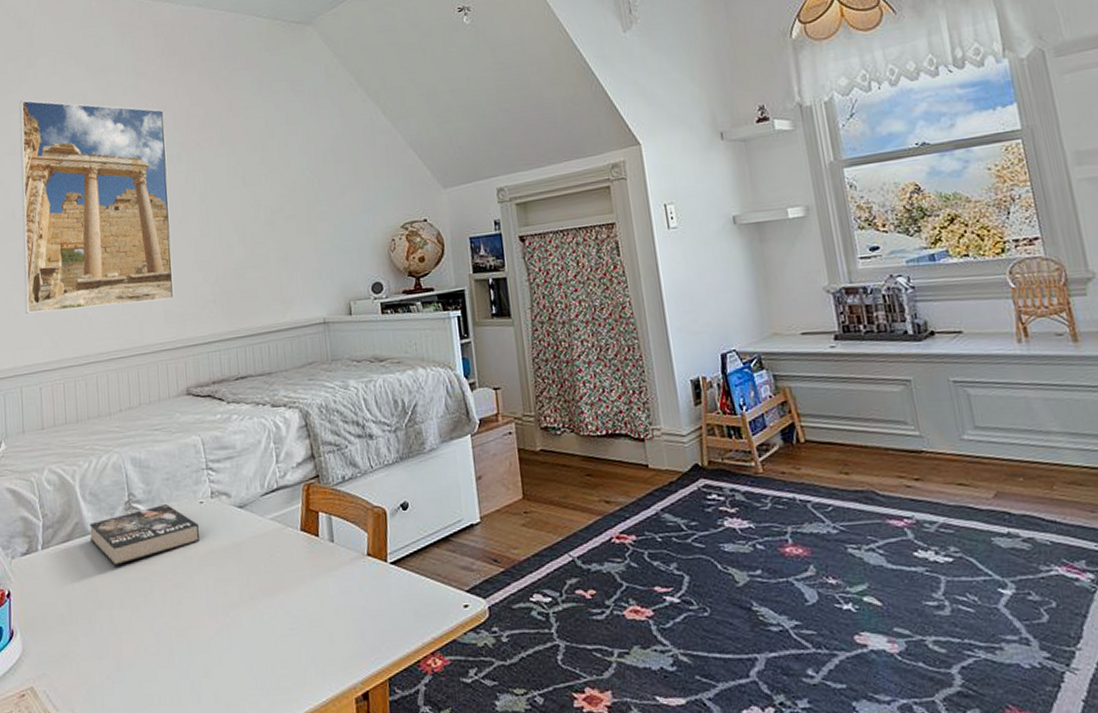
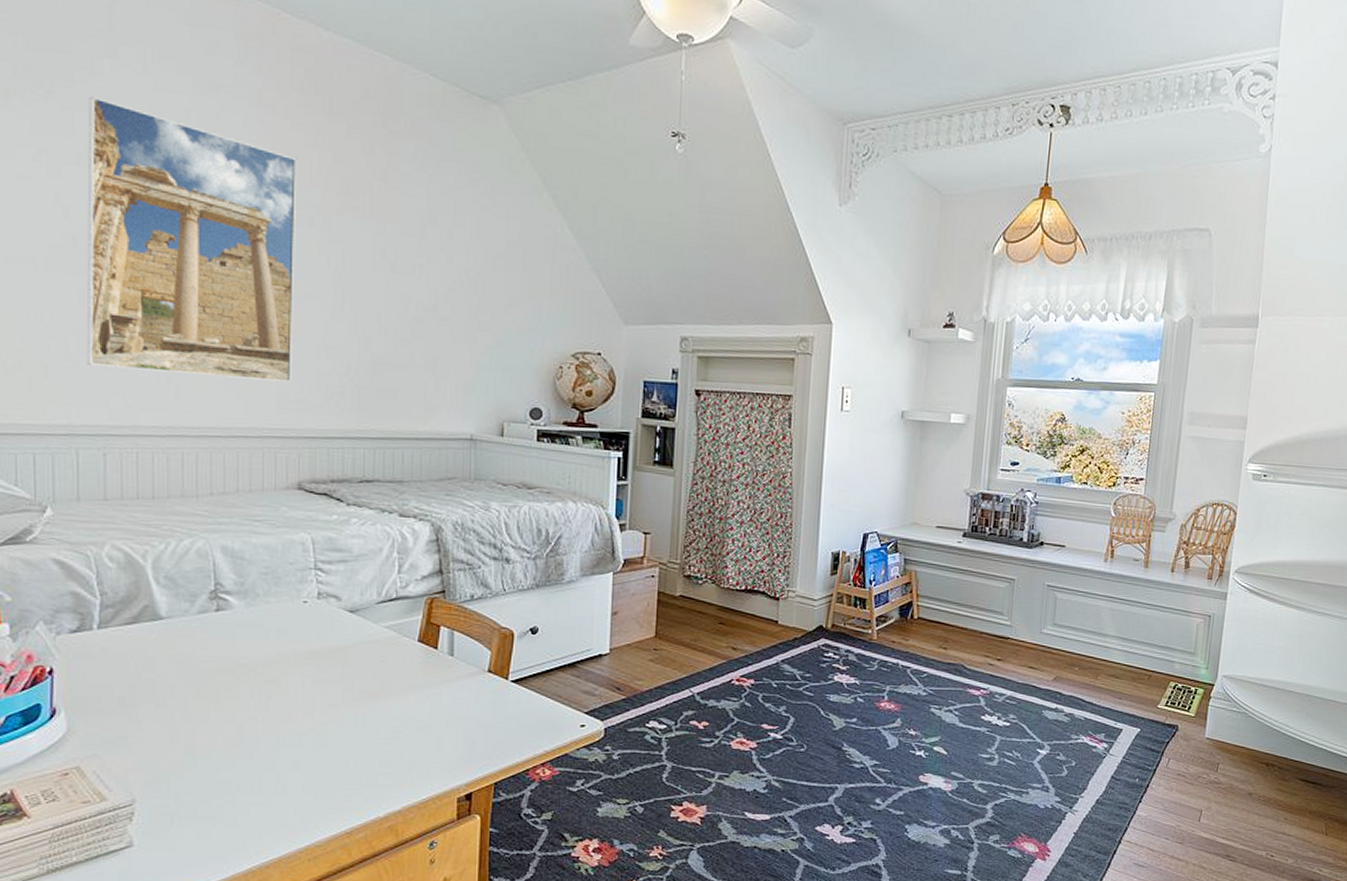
book: present [90,503,200,566] -> none [163,598,301,655]

